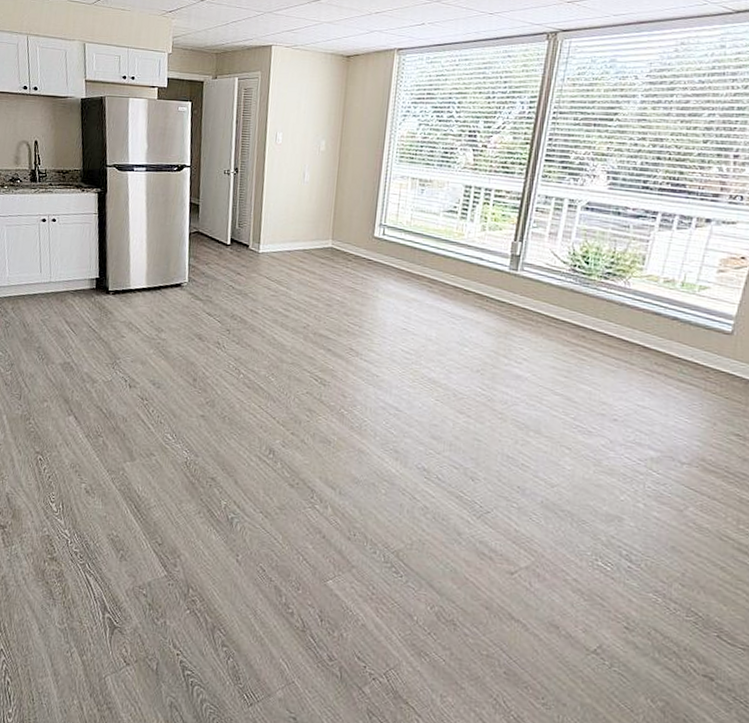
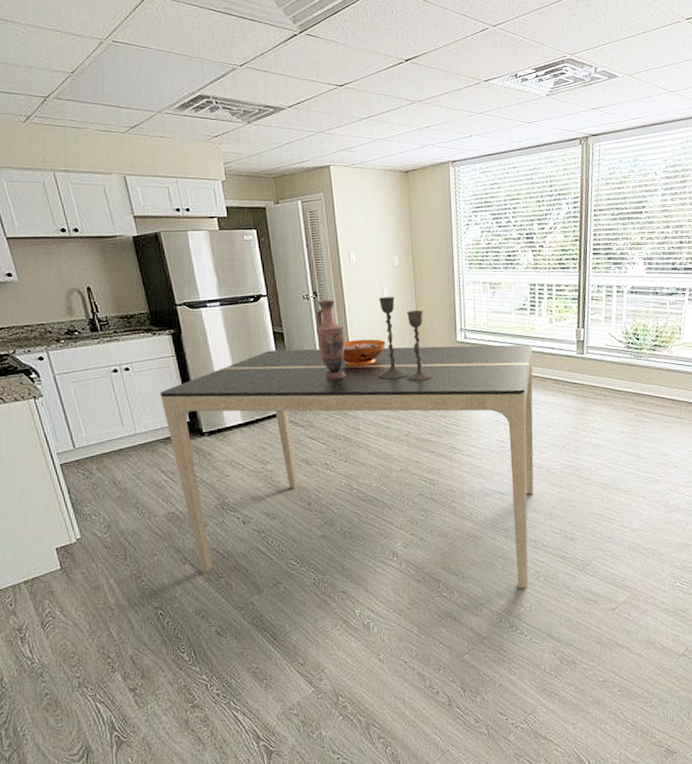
dining table: none [77,220,457,523] -> present [160,344,534,589]
vase: none [231,176,259,258] -> present [315,299,346,379]
decorative bowl: none [252,220,299,248] -> present [342,339,386,365]
candlestick: none [284,181,343,274] -> present [377,297,433,381]

